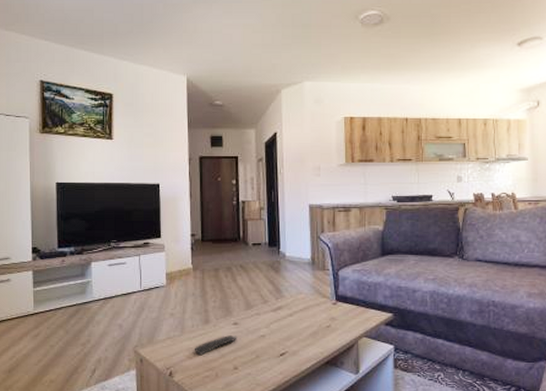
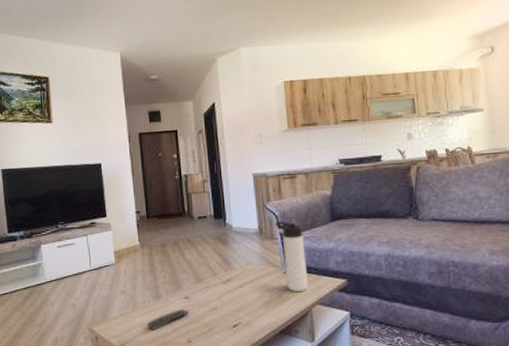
thermos bottle: none [327,252,356,324] -> present [275,221,308,292]

